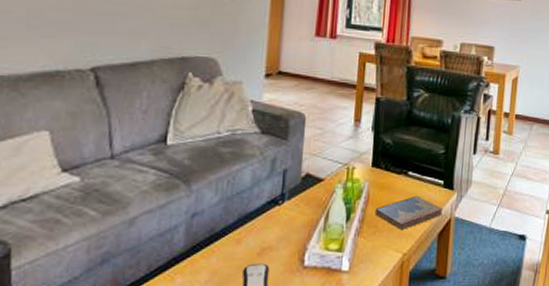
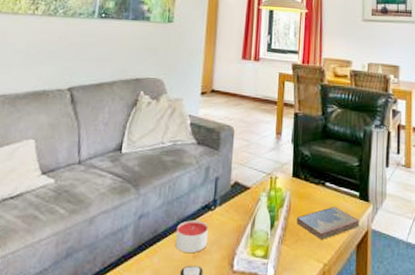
candle: none [236,216,275,250] -> present [175,220,208,253]

